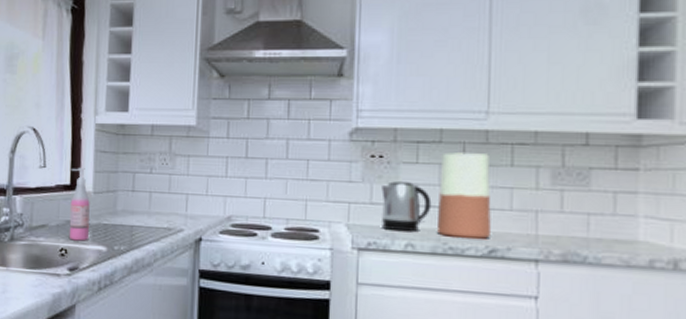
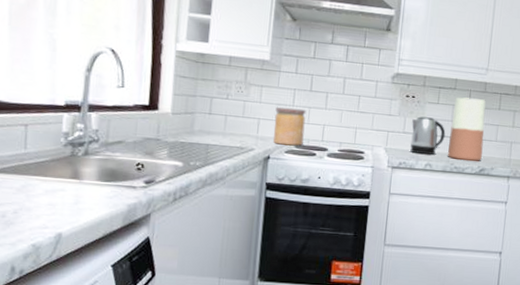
soap dispenser: present [69,168,90,241] -> none [146,90,168,157]
jar: none [204,179,242,225] -> present [273,107,306,146]

